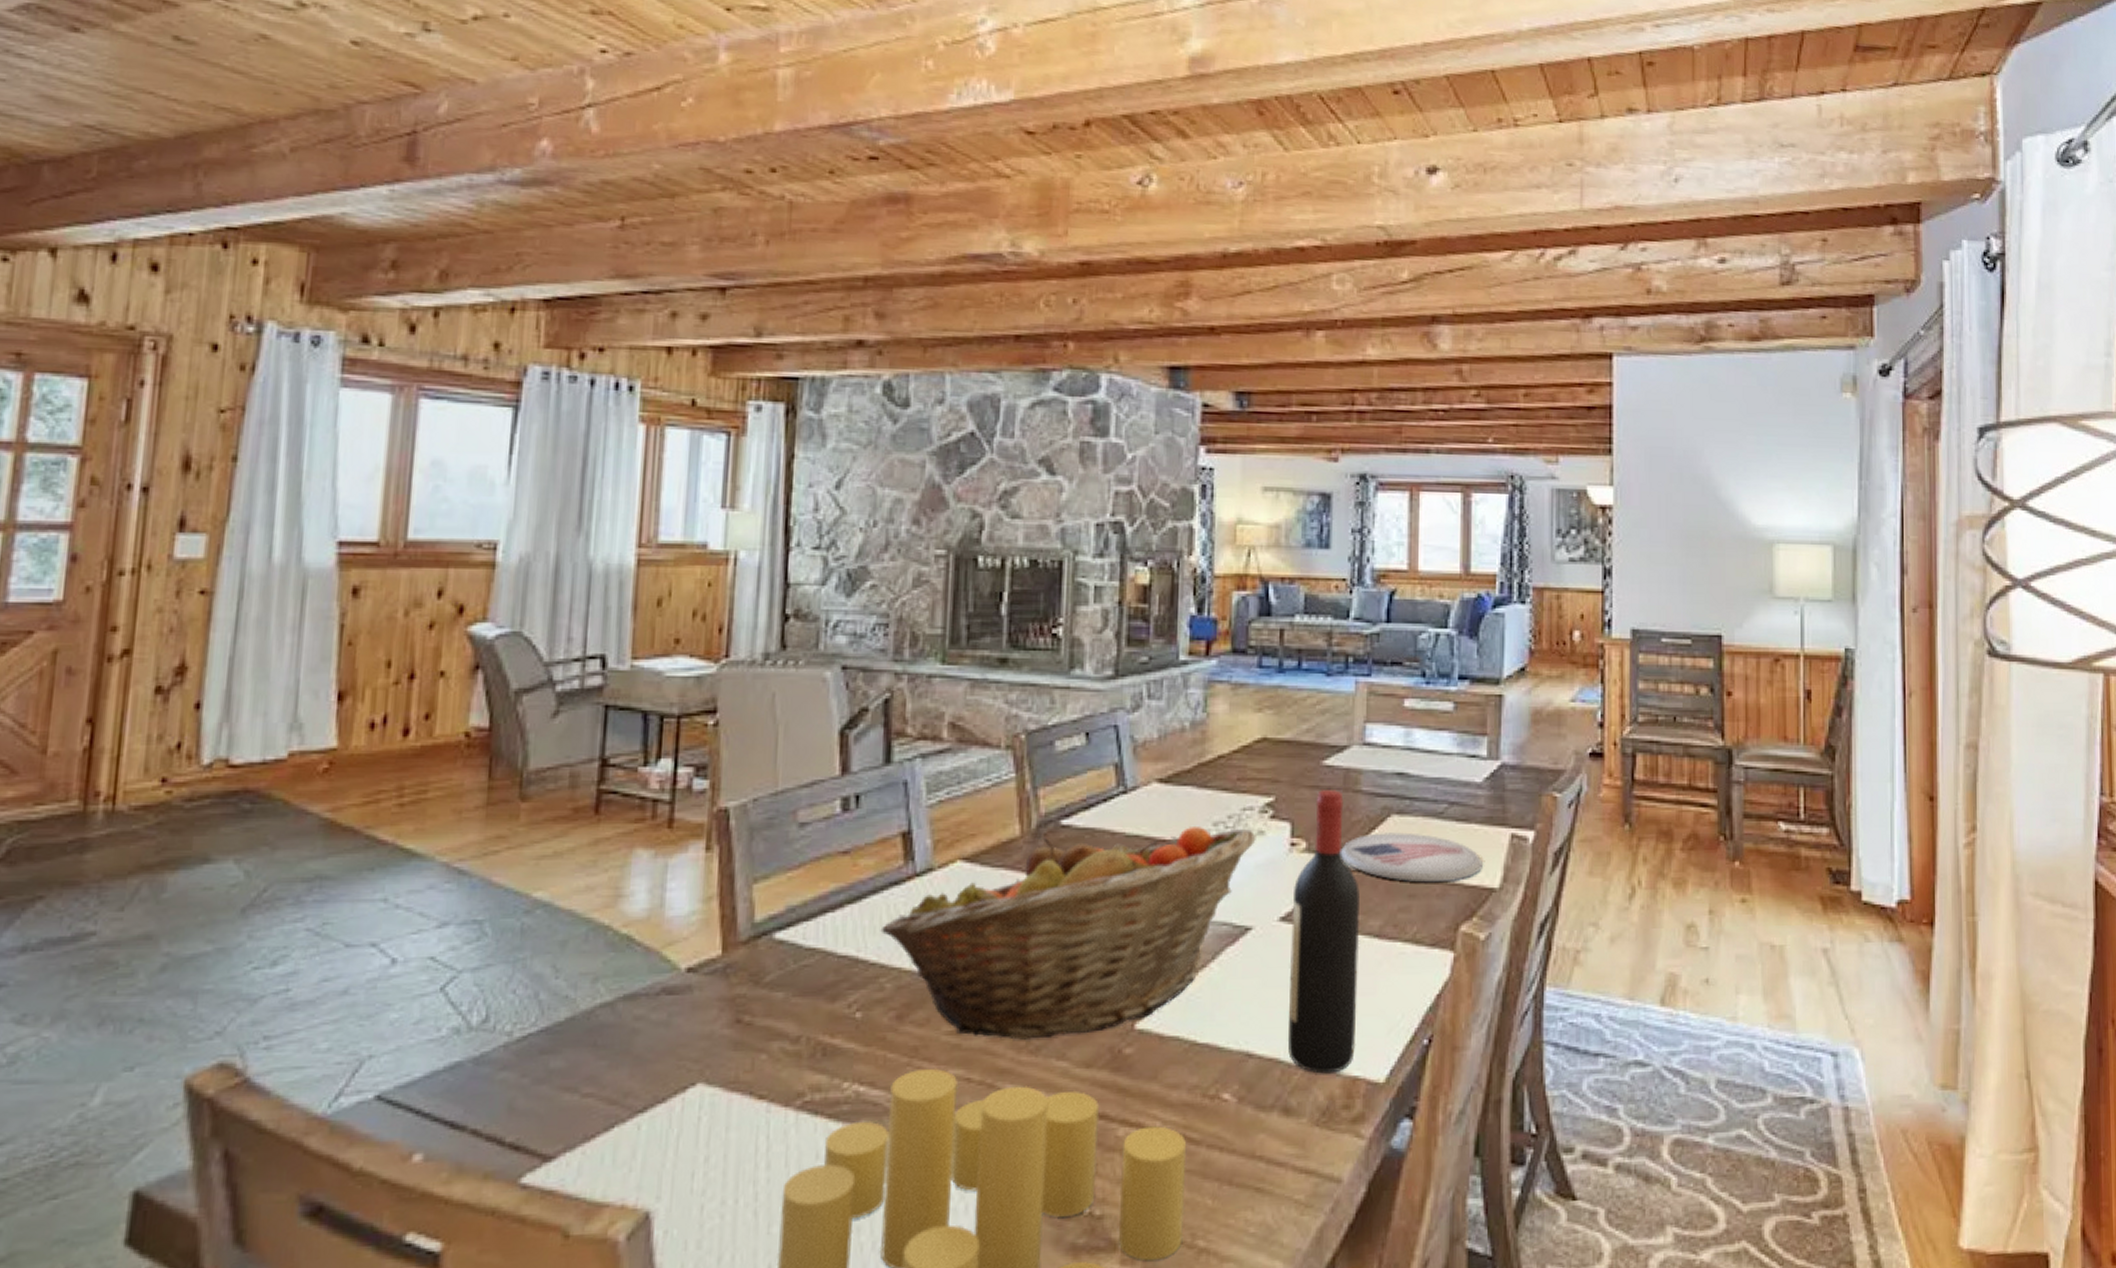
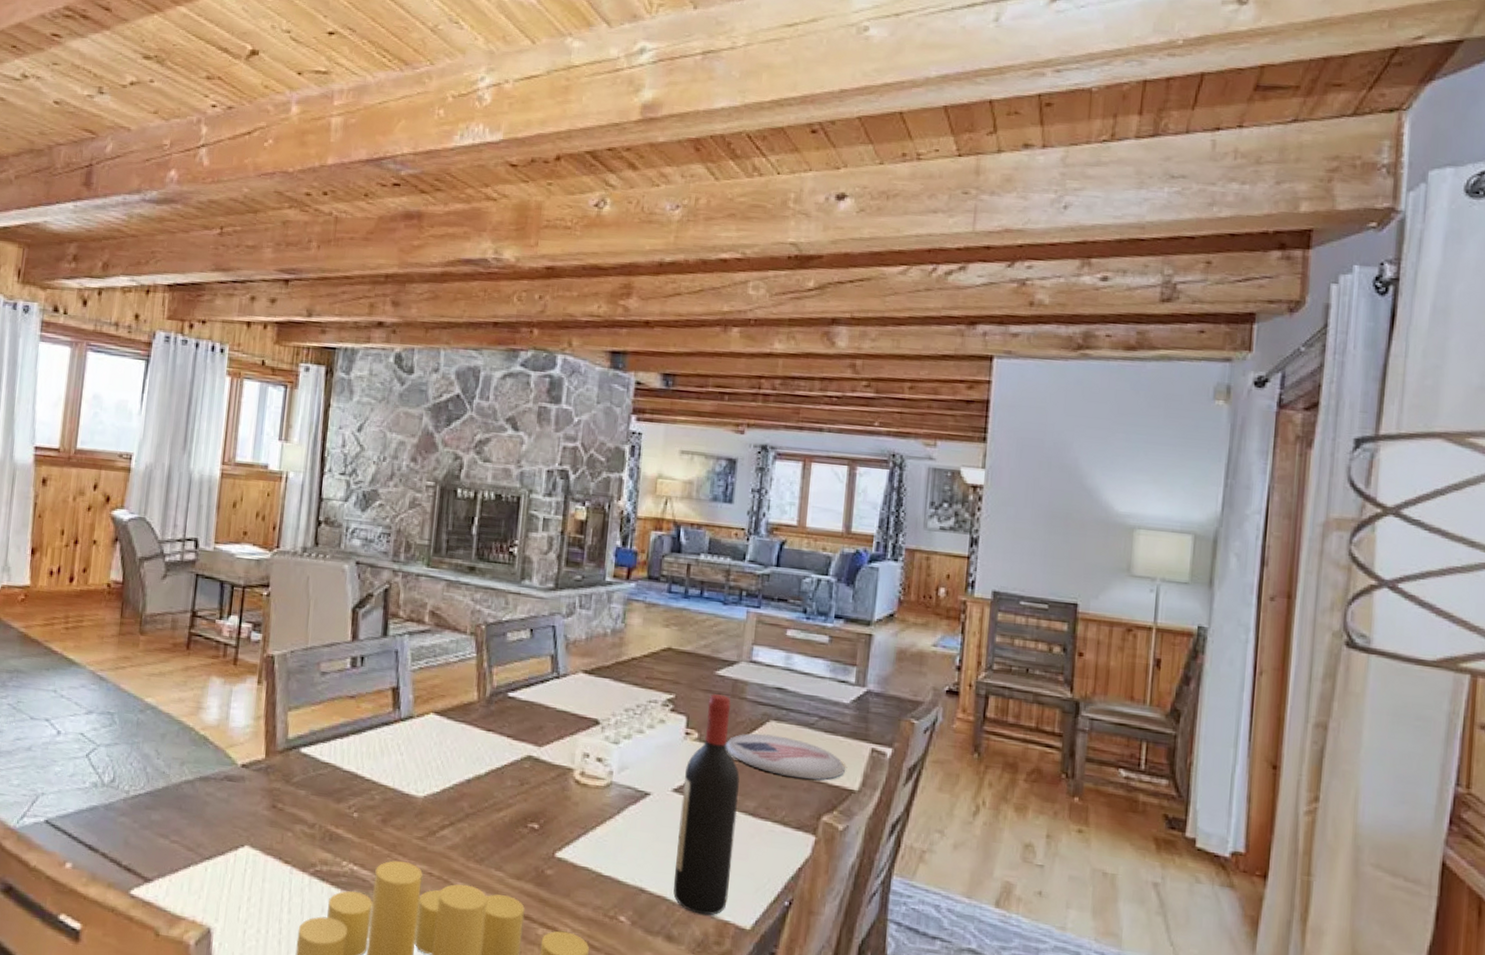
fruit basket: present [880,827,1256,1040] -> none [373,704,658,854]

